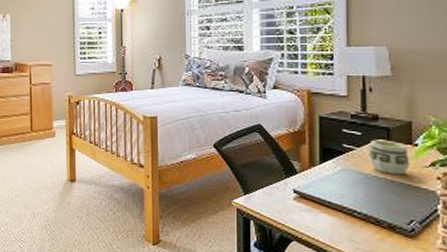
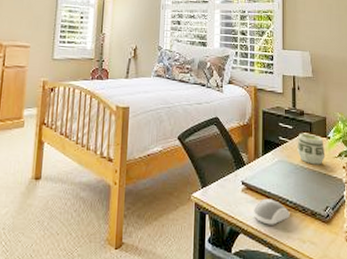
computer mouse: none [308,208,358,235] -> present [253,198,290,225]

